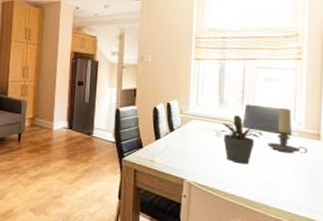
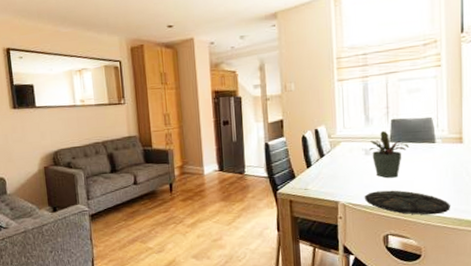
plate: none [212,175,303,211] -> present [365,190,450,215]
candle holder: present [267,108,308,155] -> none [414,117,452,161]

